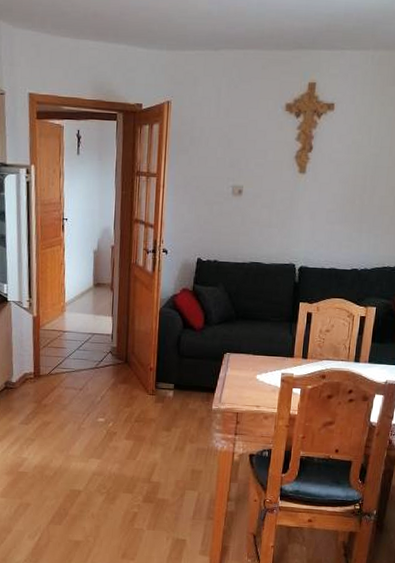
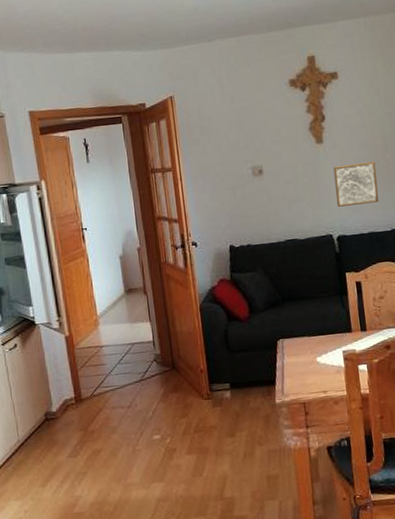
wall art: none [305,199,351,241] -> present [333,161,379,207]

